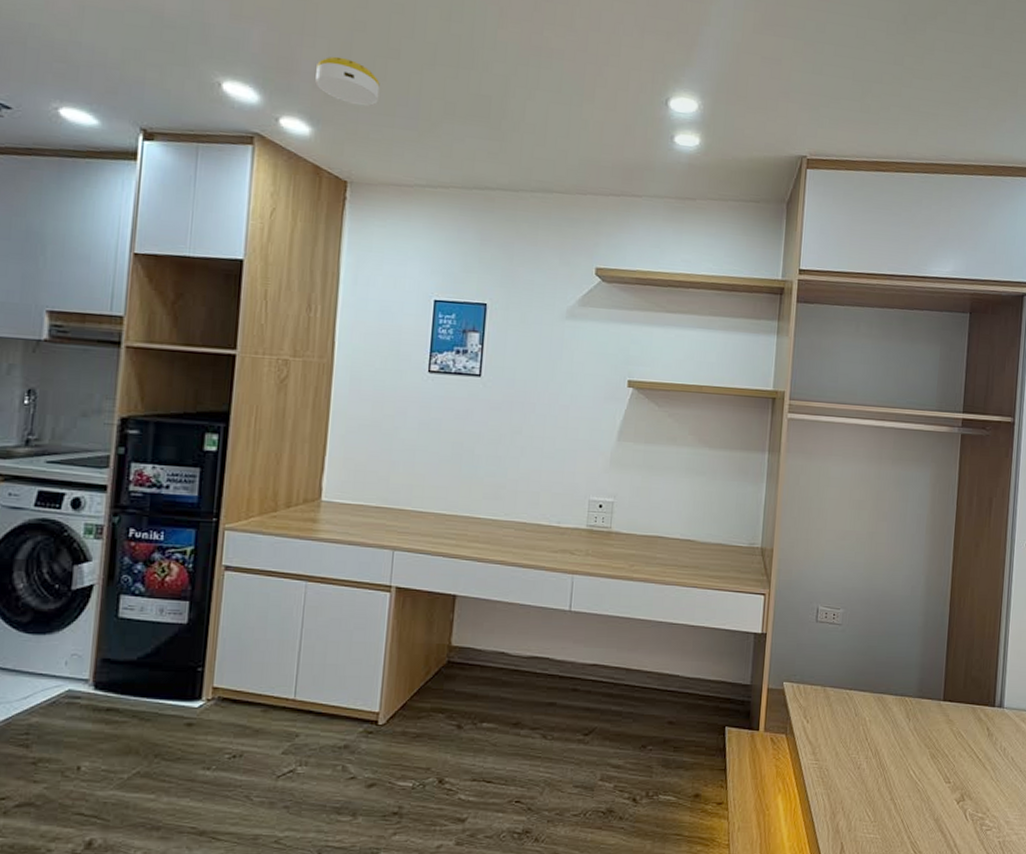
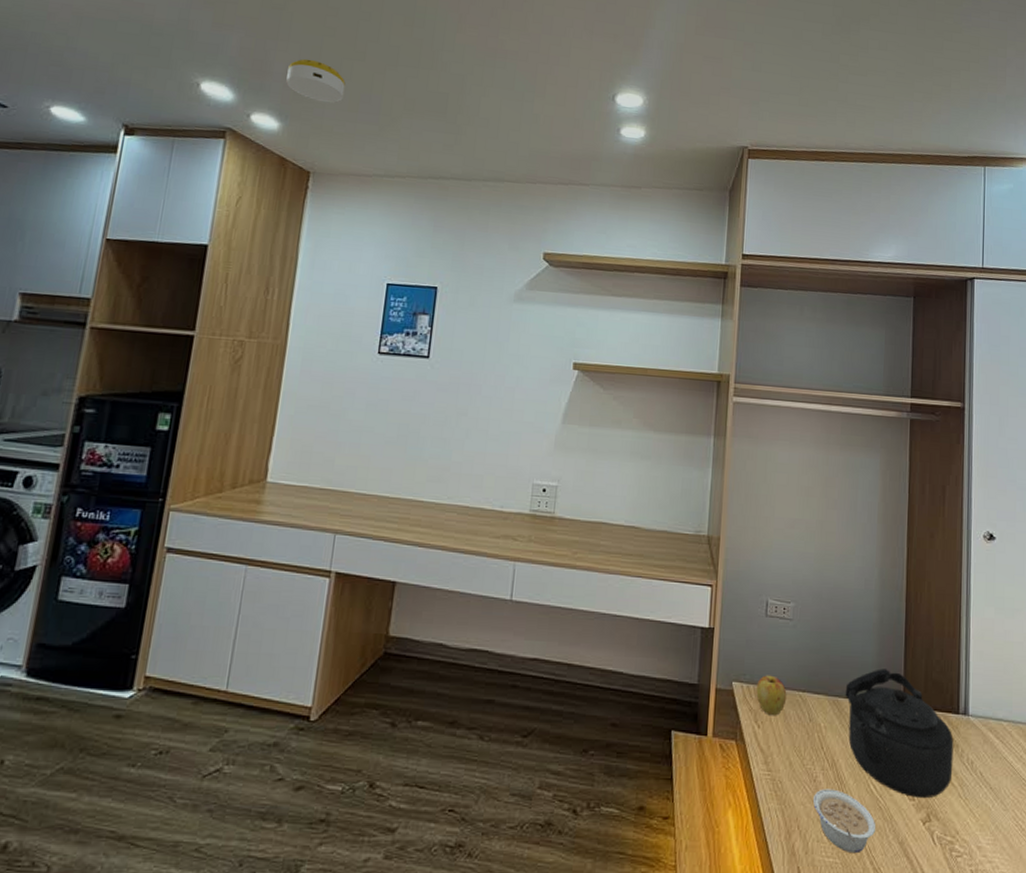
apple: none [805,675,835,712] -> present [756,675,787,716]
legume: none [856,775,914,830] -> present [812,789,876,854]
kettle: none [889,668,989,780] -> present [845,668,954,797]

